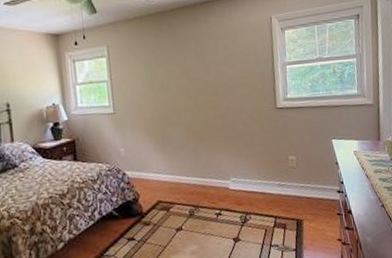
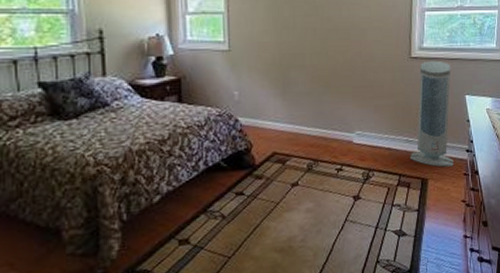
air purifier: none [284,109,327,208] -> present [410,60,454,167]

